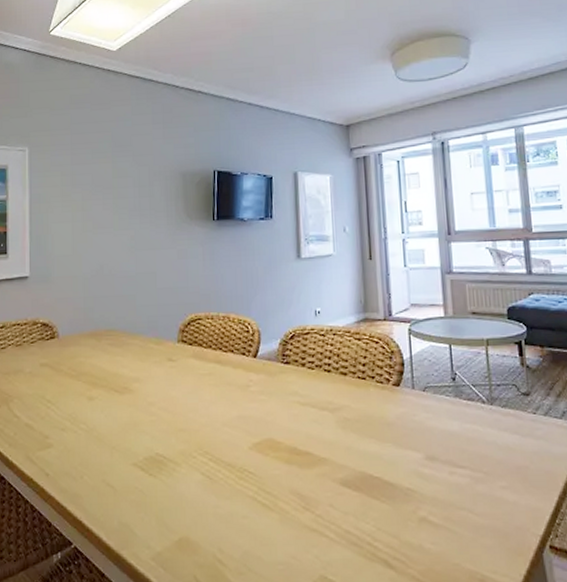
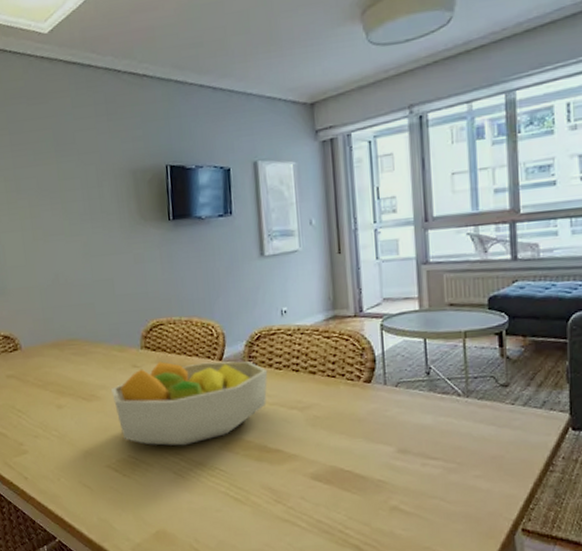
fruit bowl: none [145,356,301,445] -> present [111,361,268,446]

